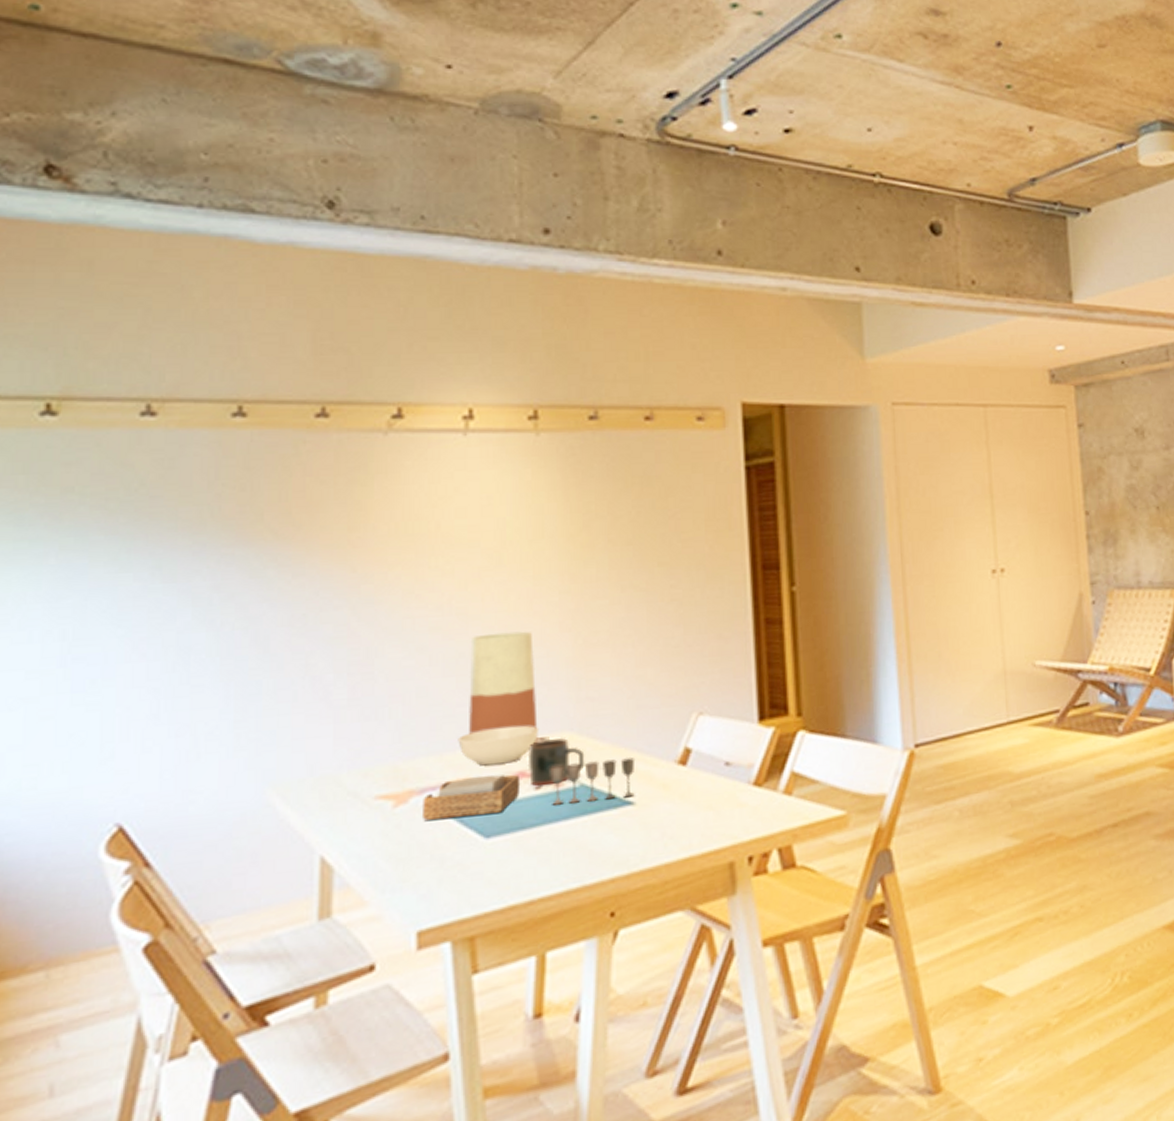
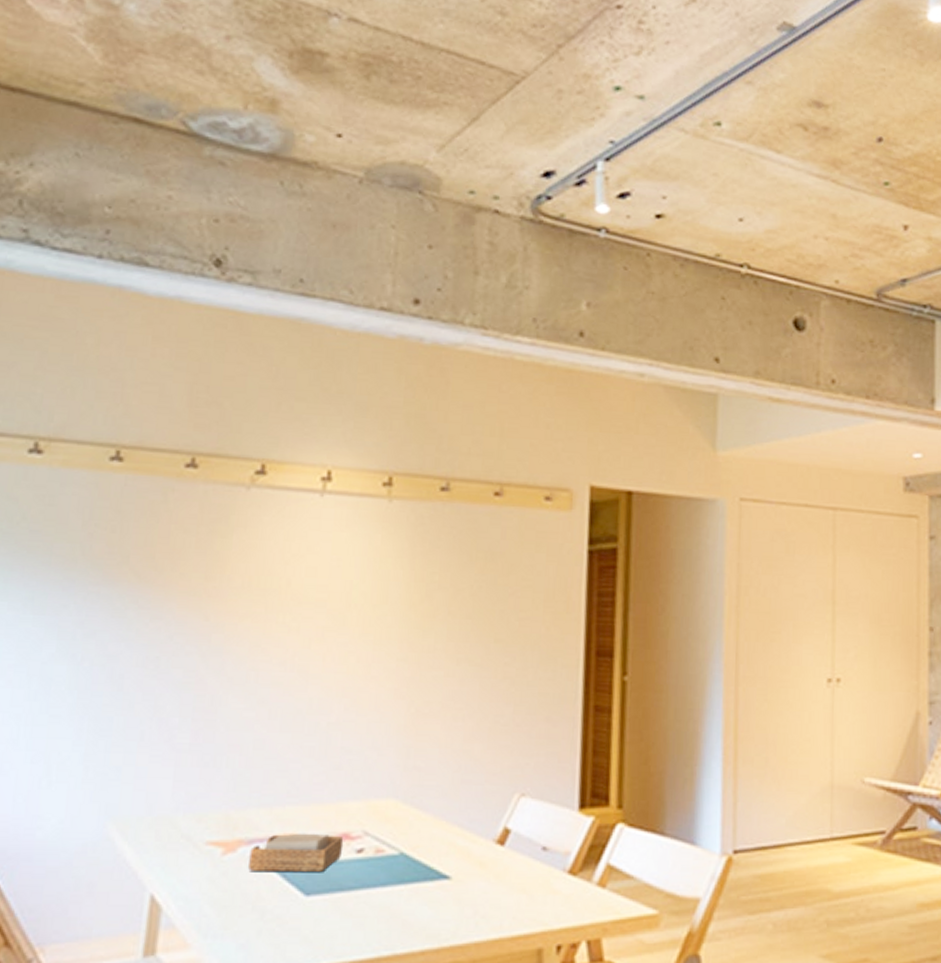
bowl: present [458,725,540,766] -> none [288,787,366,824]
vase: present [469,631,538,742] -> none [299,693,368,806]
mug: present [527,737,585,786] -> none [351,803,407,849]
wine glass: present [550,757,636,805] -> none [371,831,456,871]

